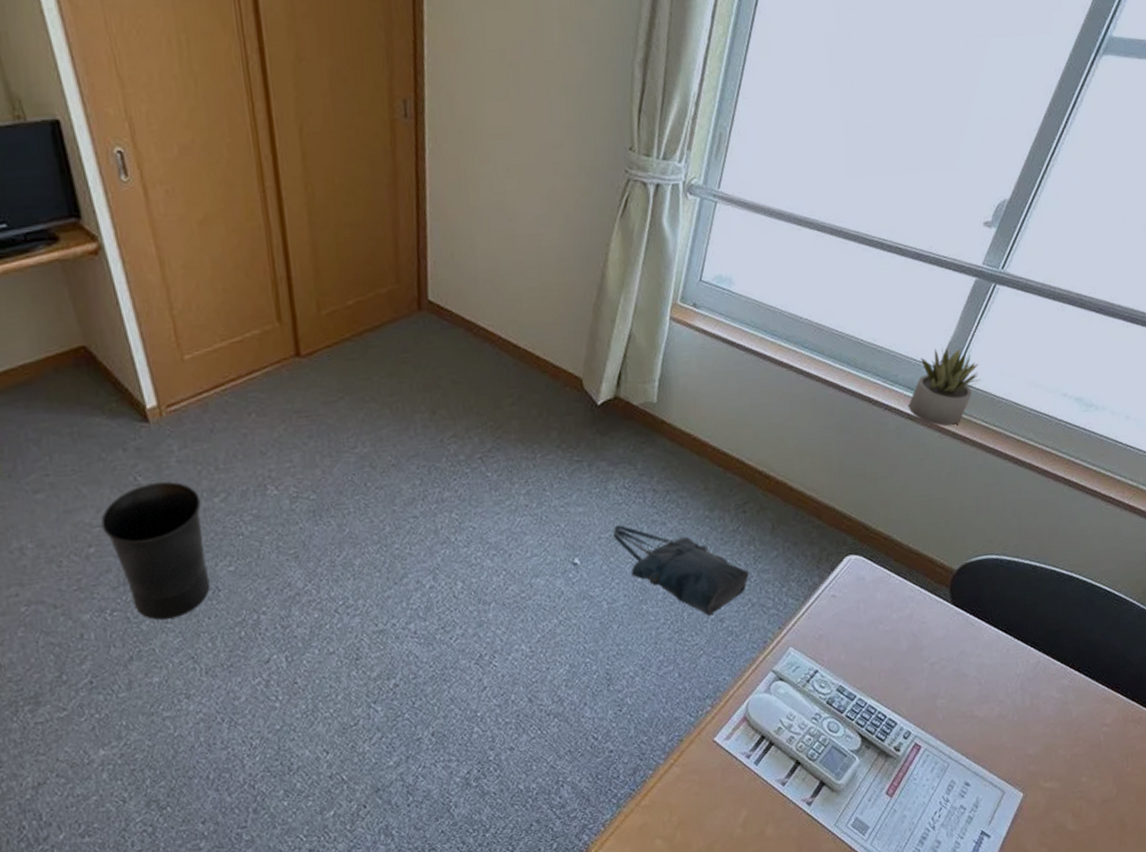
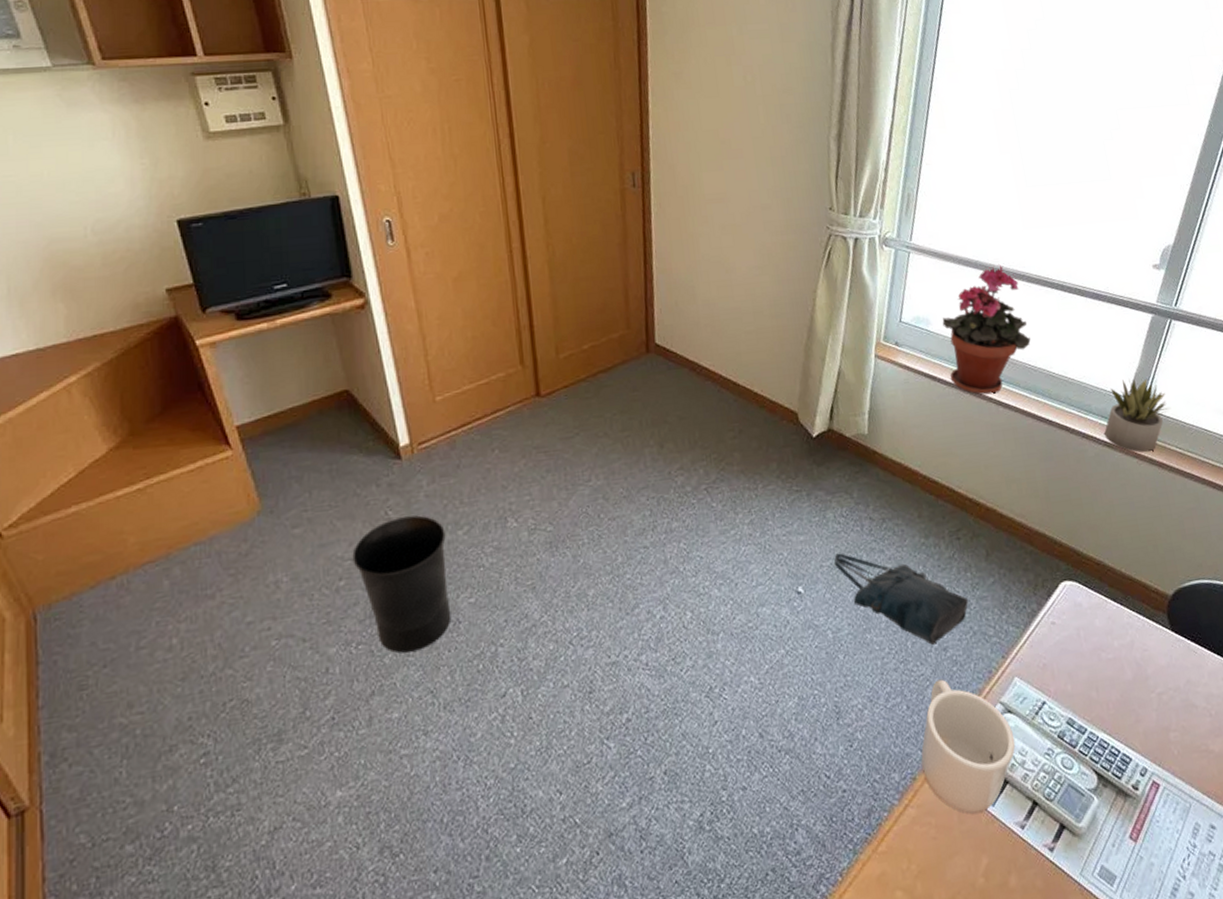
mug: none [689,648,784,773] -> present [920,679,1016,815]
potted plant: none [746,217,841,363] -> present [942,264,1031,396]

